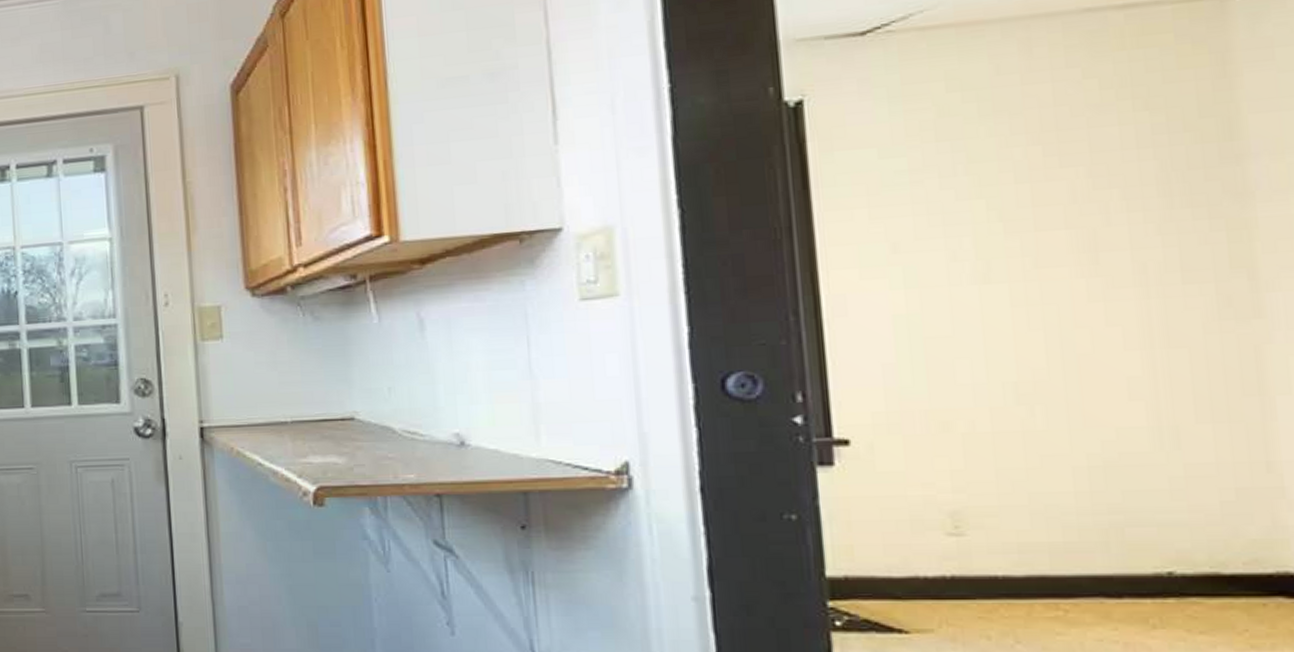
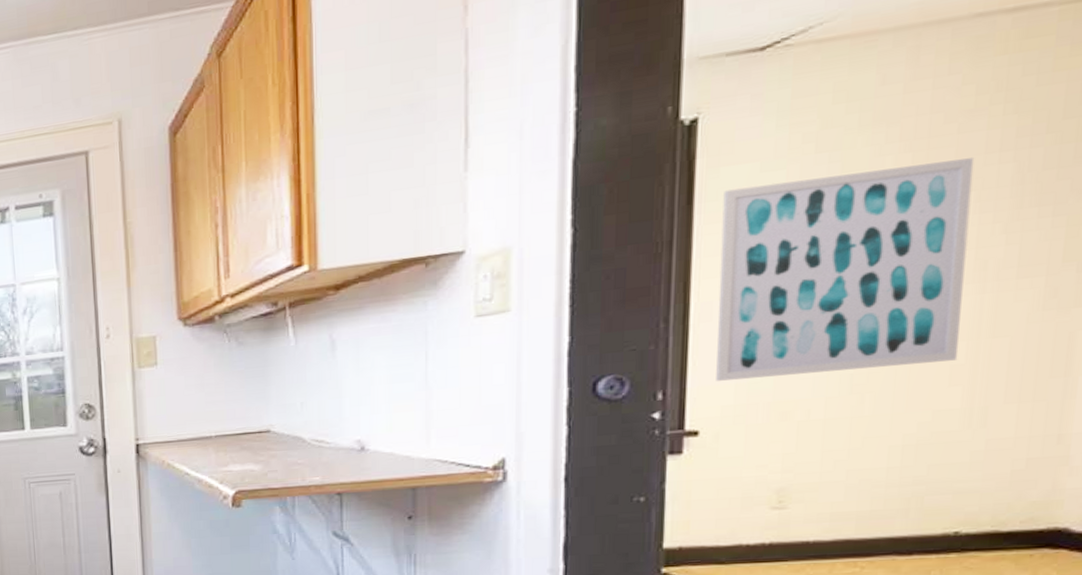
wall art: none [841,153,1134,384] -> present [716,157,975,381]

